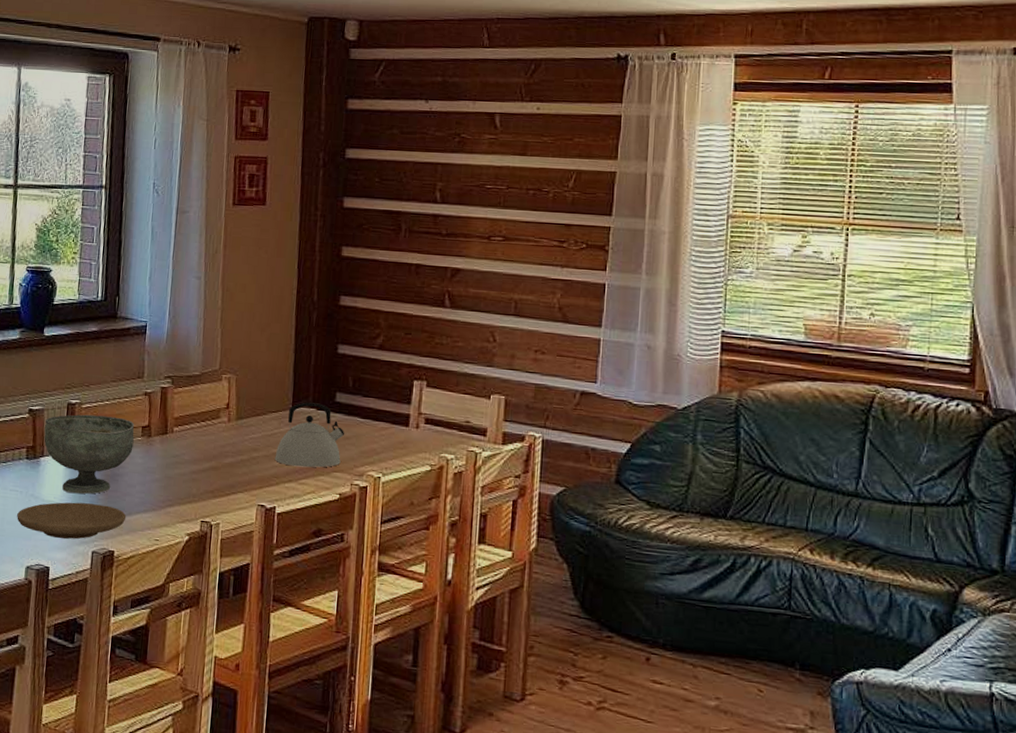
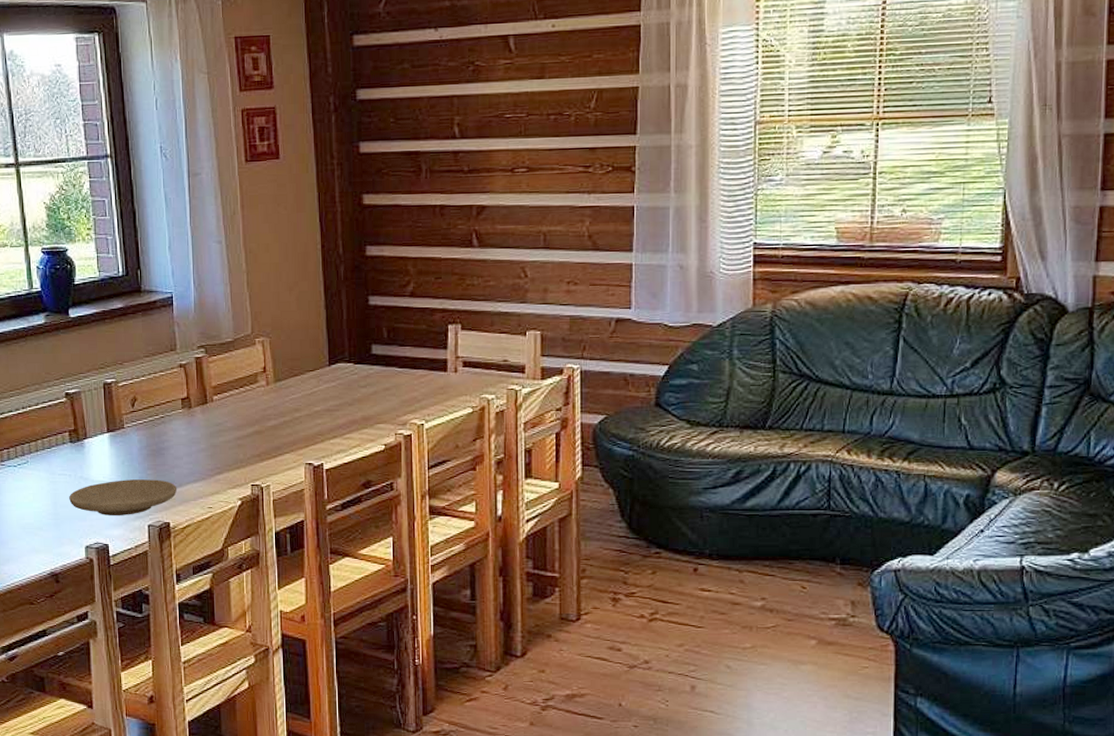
decorative bowl: present [44,414,134,494] -> none [83,392,175,472]
kettle: present [274,402,344,468] -> none [317,357,384,422]

